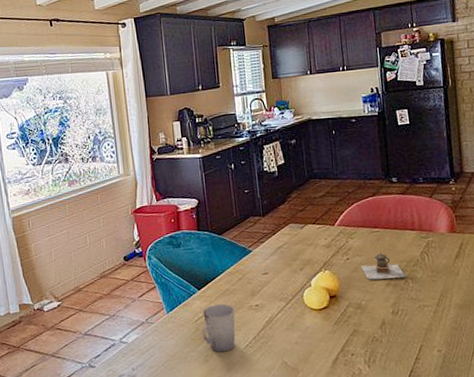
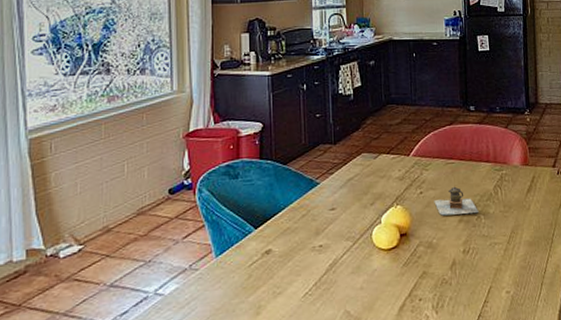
cup: present [202,303,235,353] -> none [256,244,295,303]

